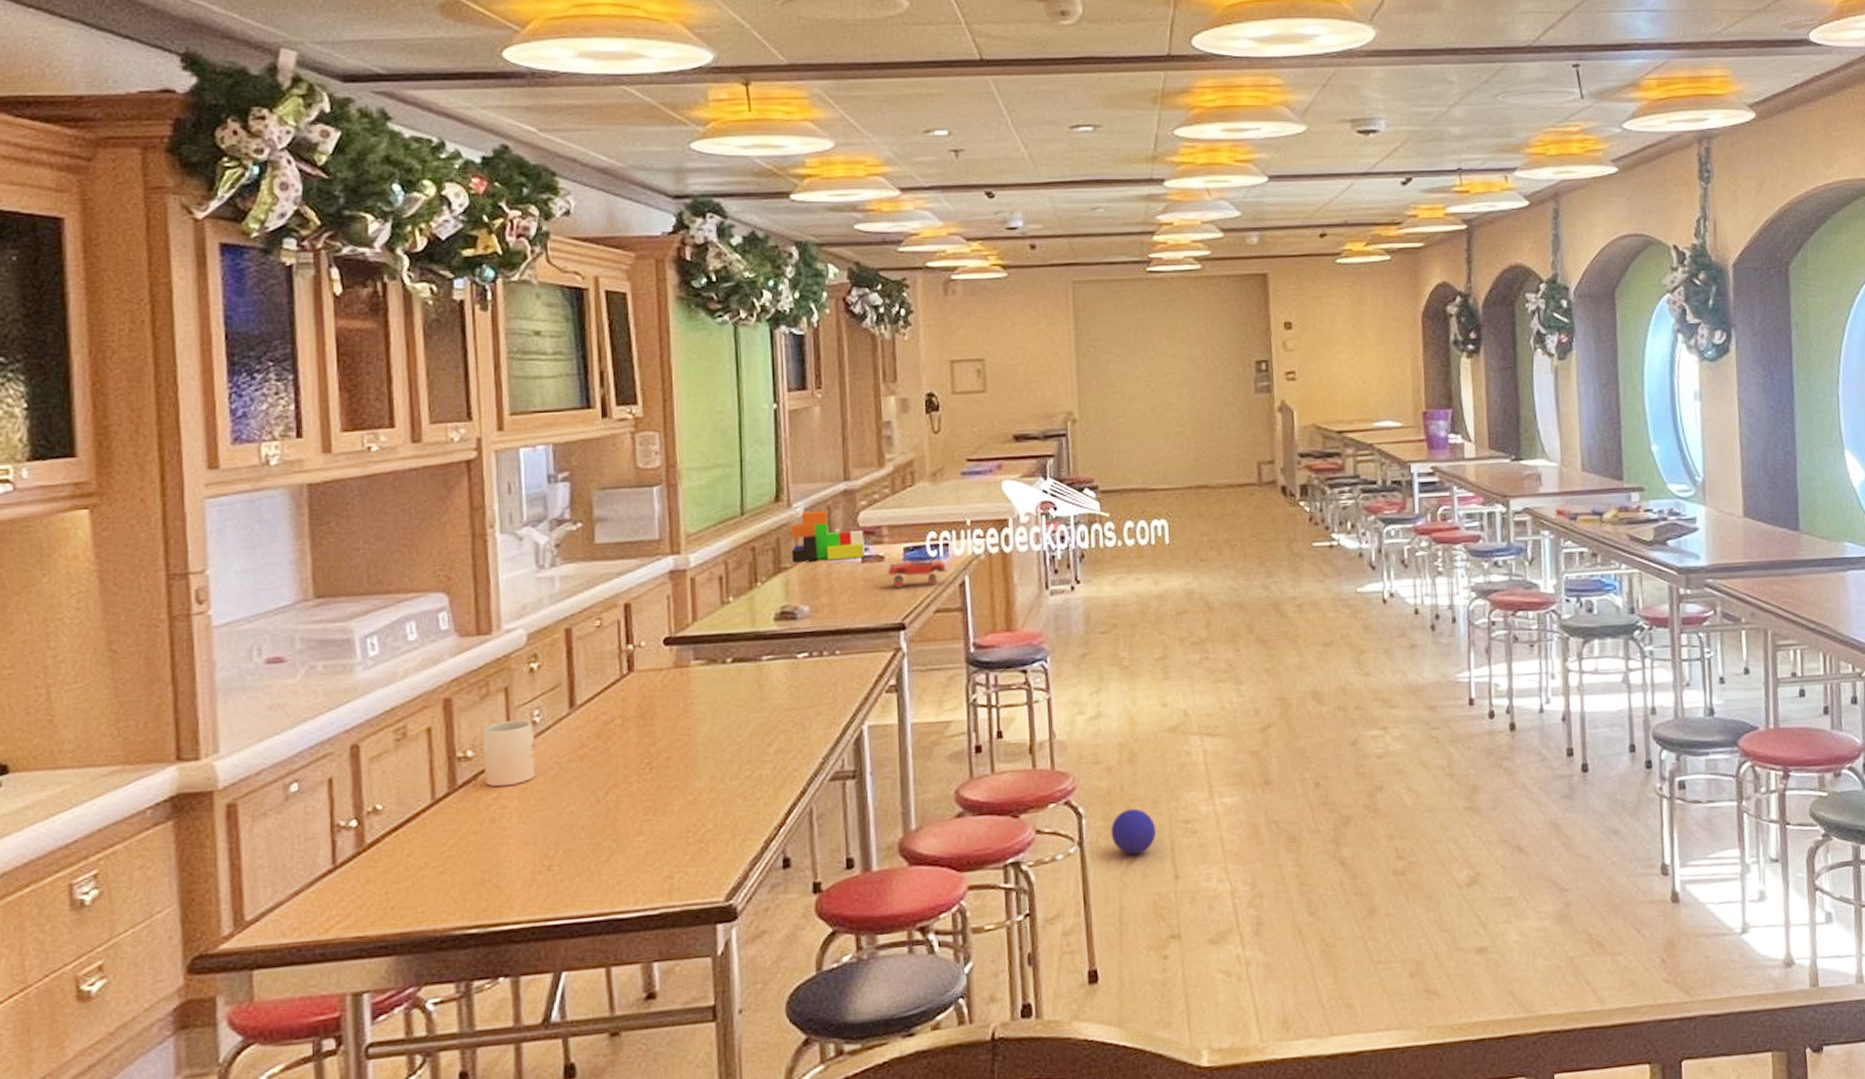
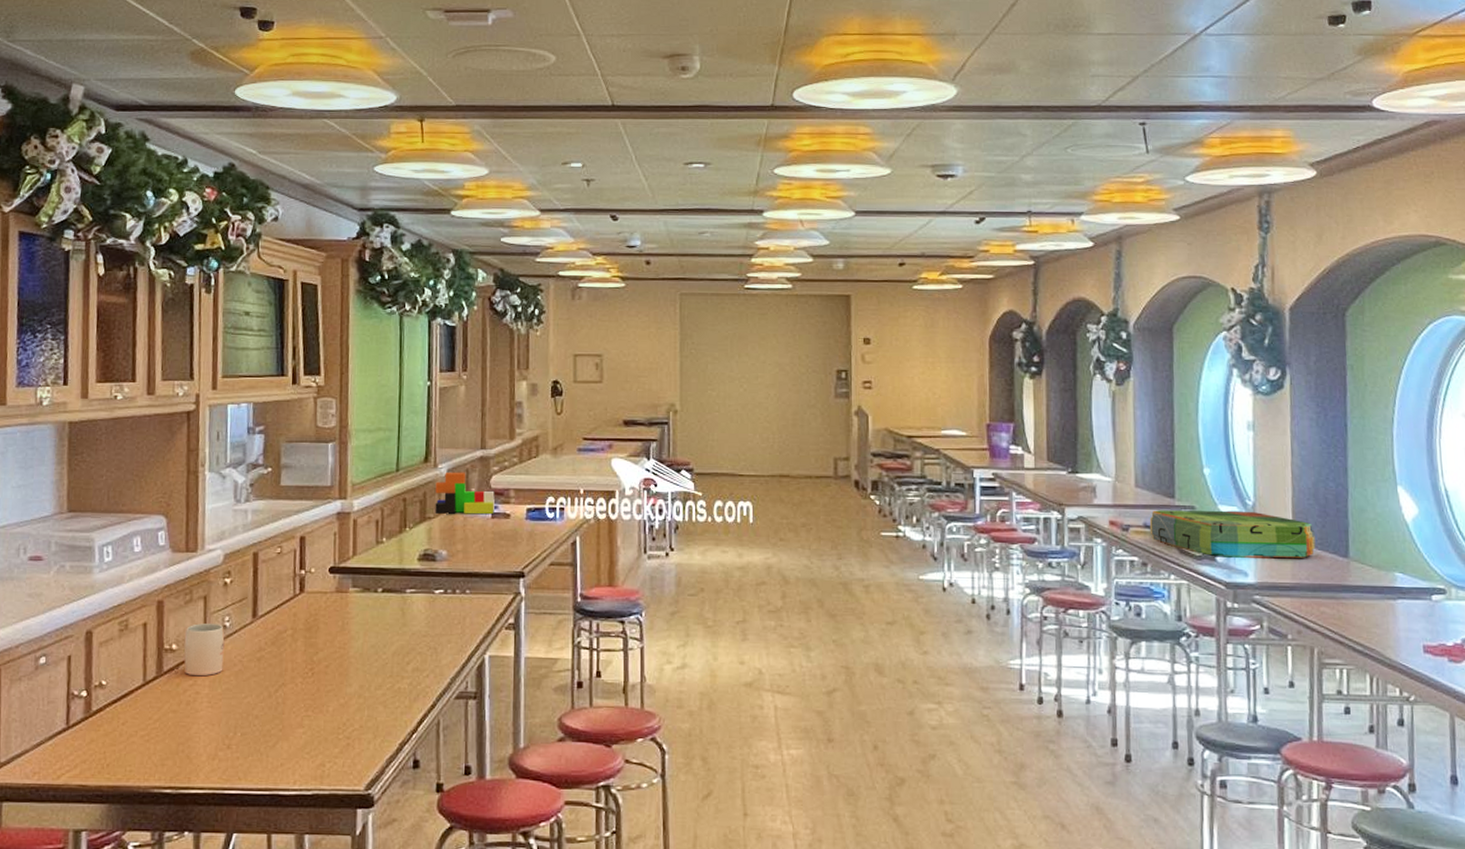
toy car: present [887,556,947,589] -> none [512,517,561,543]
ball: present [1110,808,1156,855] -> none [689,750,729,791]
board game: none [1597,488,1766,541] -> present [1149,510,1316,559]

